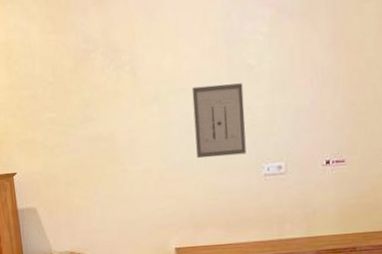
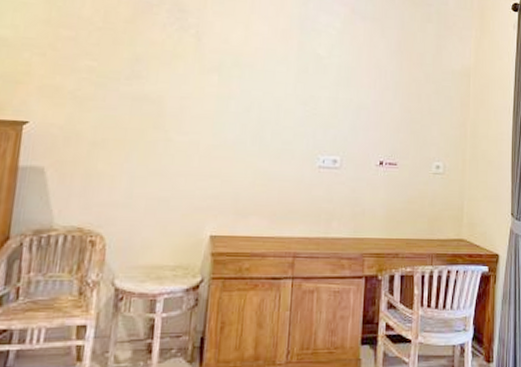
wall art: present [191,83,246,159] -> none [252,65,310,143]

